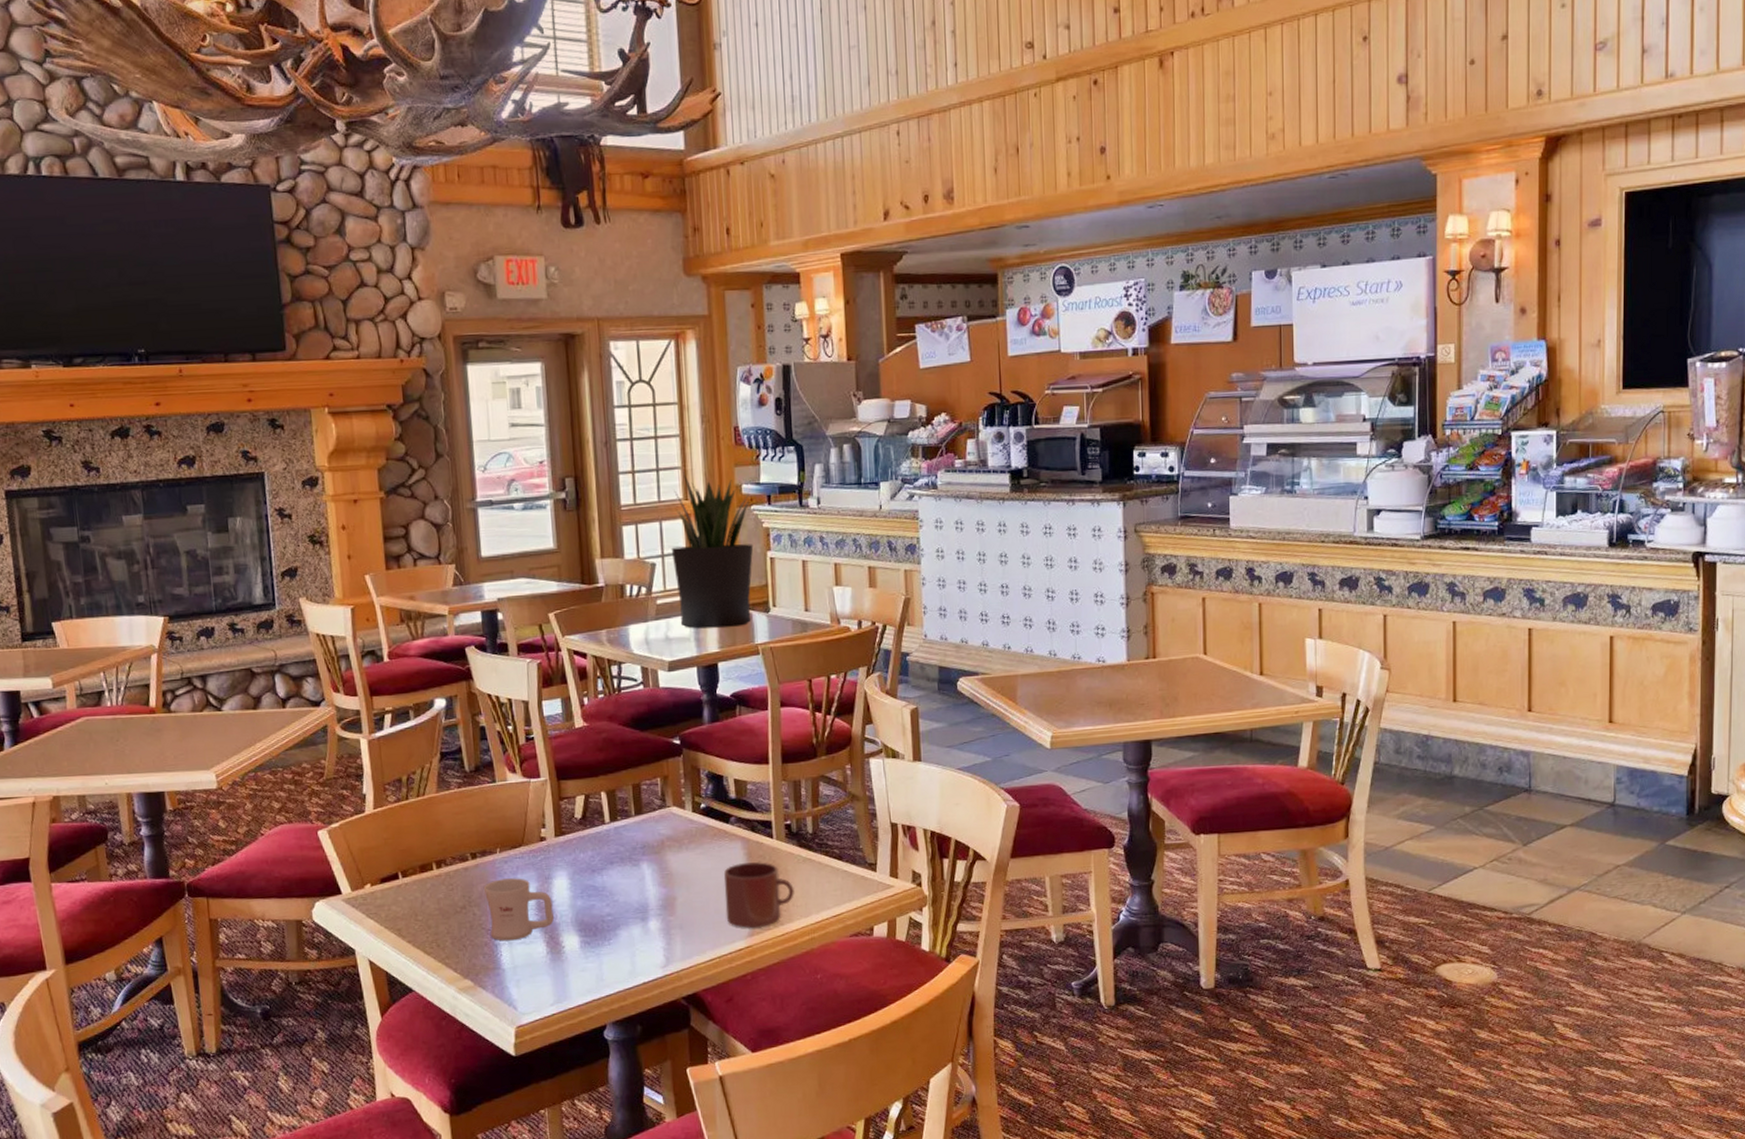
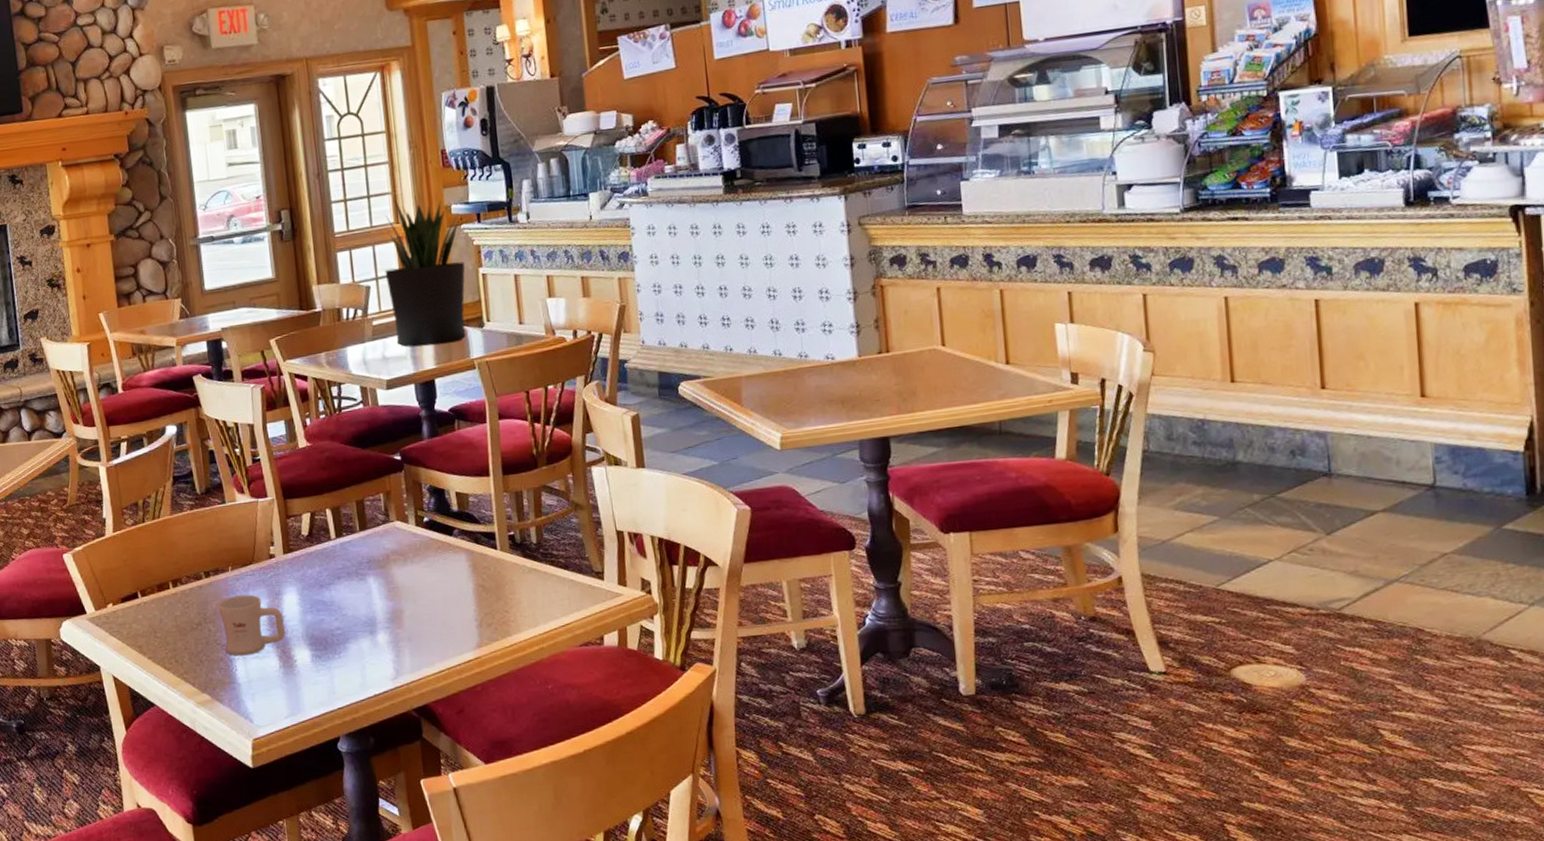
mug: present [723,861,794,929] -> none [449,572,521,640]

